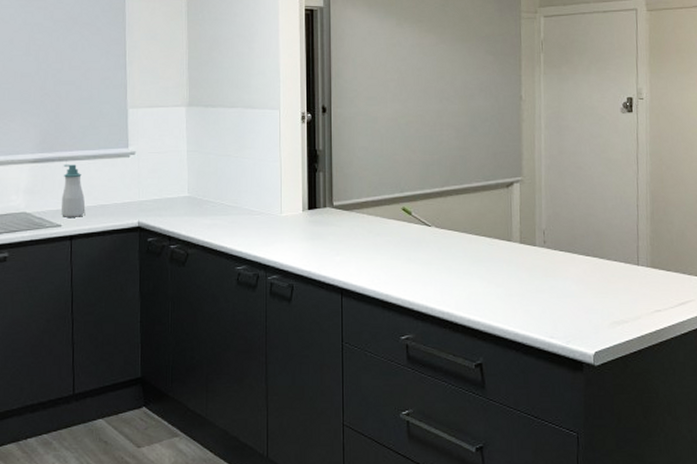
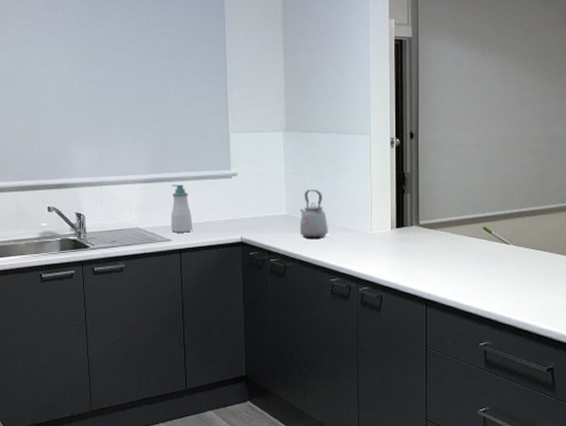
kettle: none [202,169,234,222] -> present [299,190,328,239]

